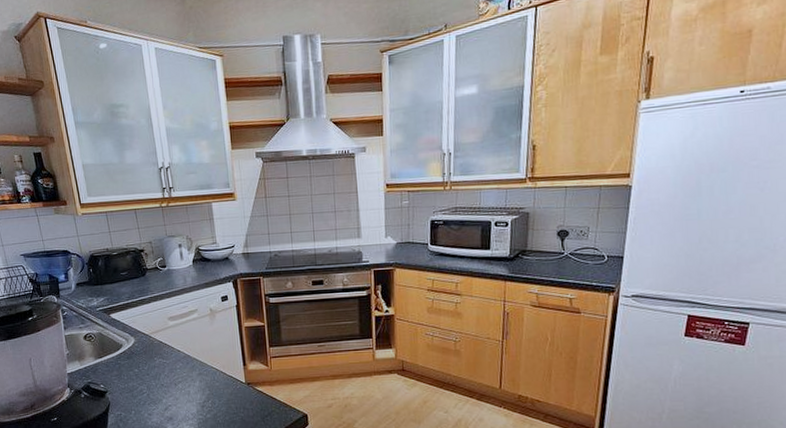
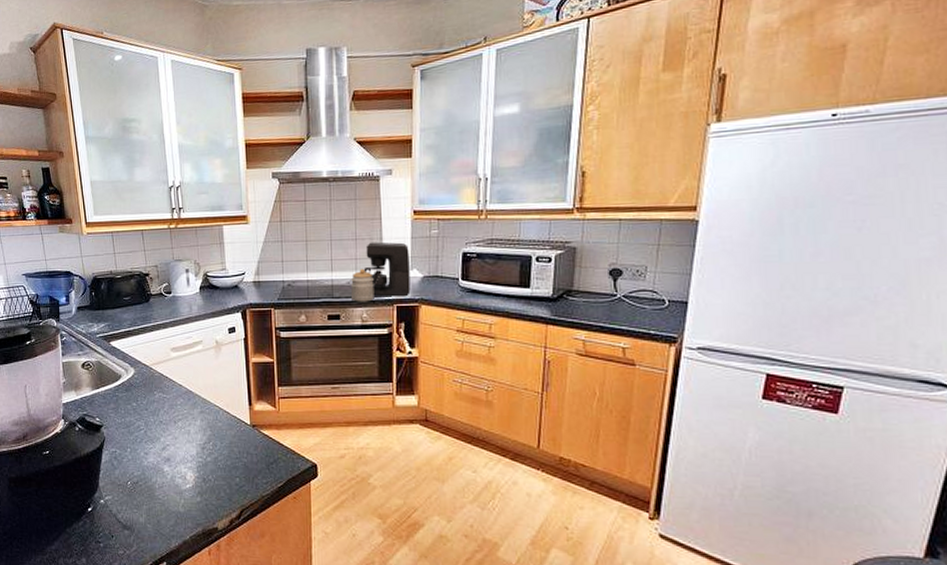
jar: none [332,237,354,268] -> present [350,268,374,302]
coffee maker: none [343,213,386,263] -> present [363,242,411,297]

